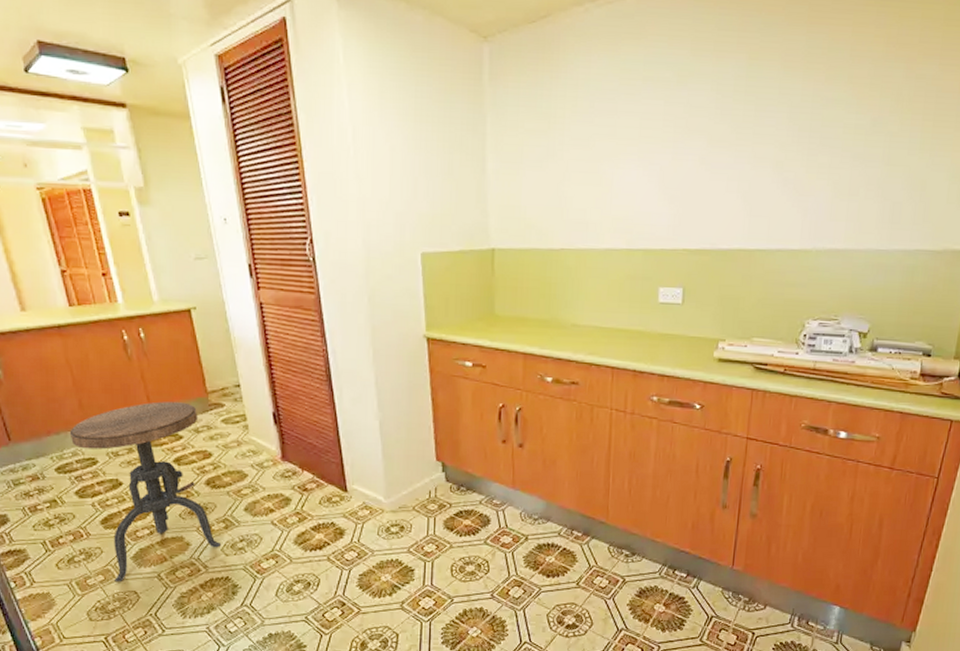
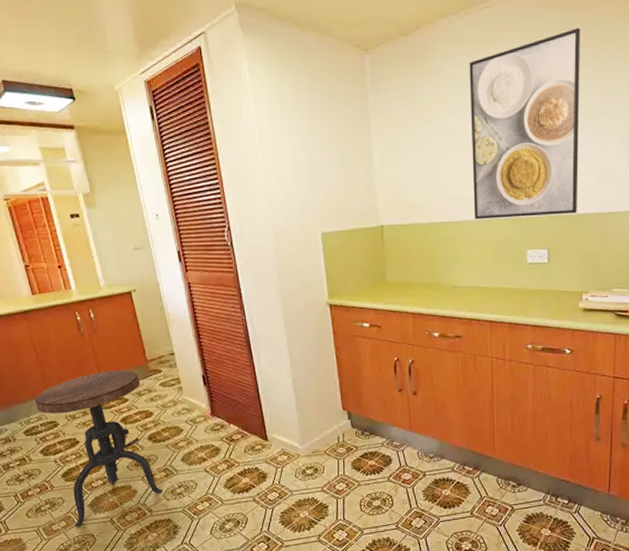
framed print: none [600,29,738,249] -> present [469,27,580,220]

